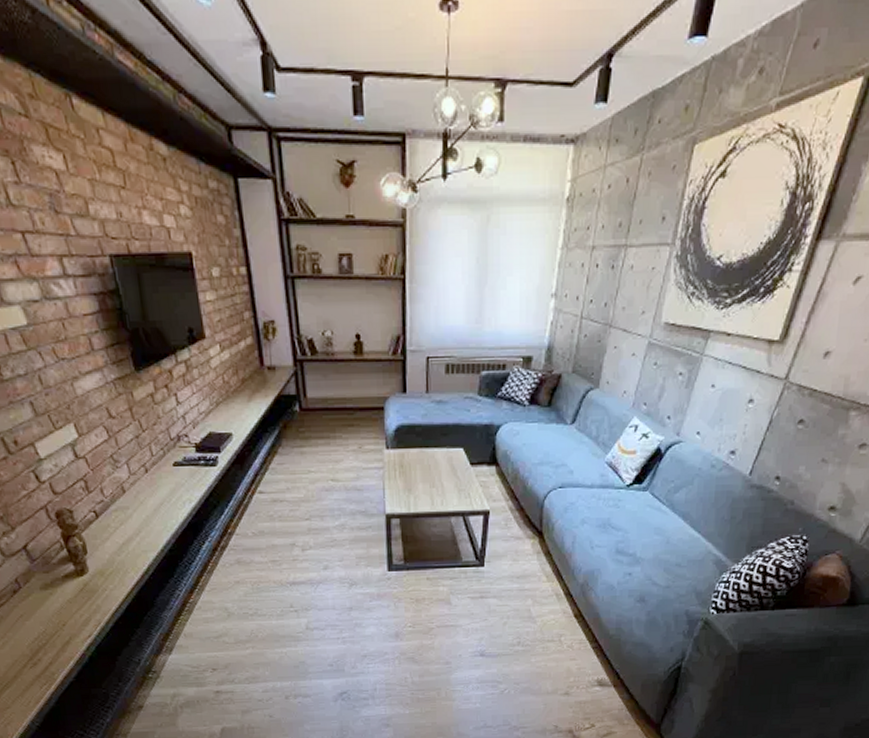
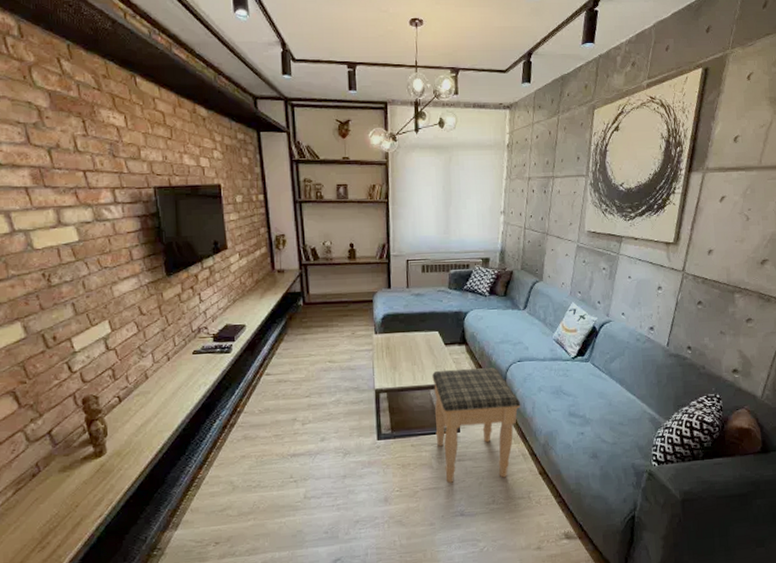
footstool: none [454,494,559,621] -> present [432,367,521,483]

